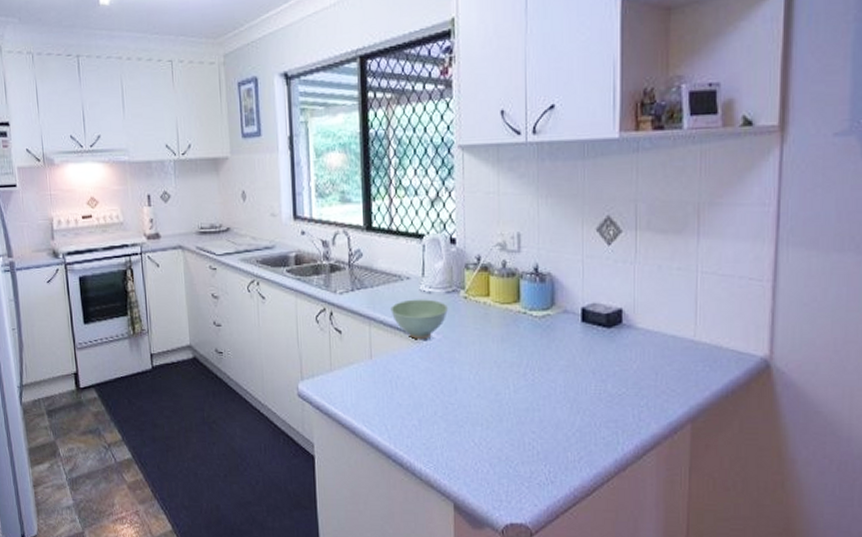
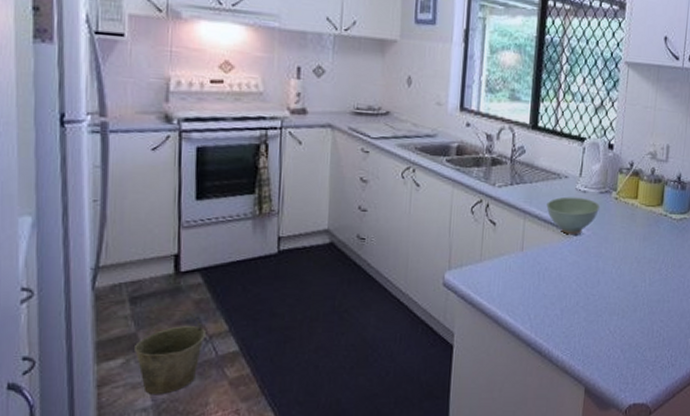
bucket: none [55,421,105,495] -> present [135,310,206,394]

